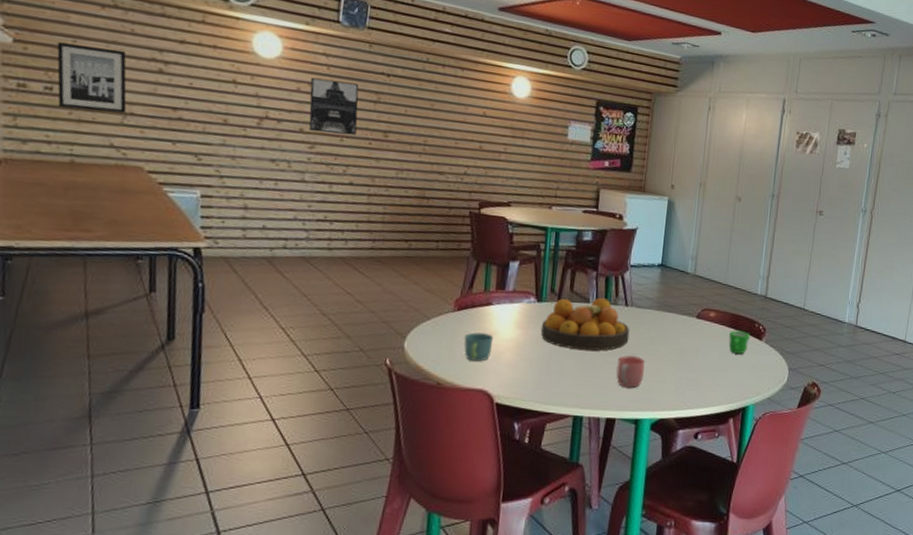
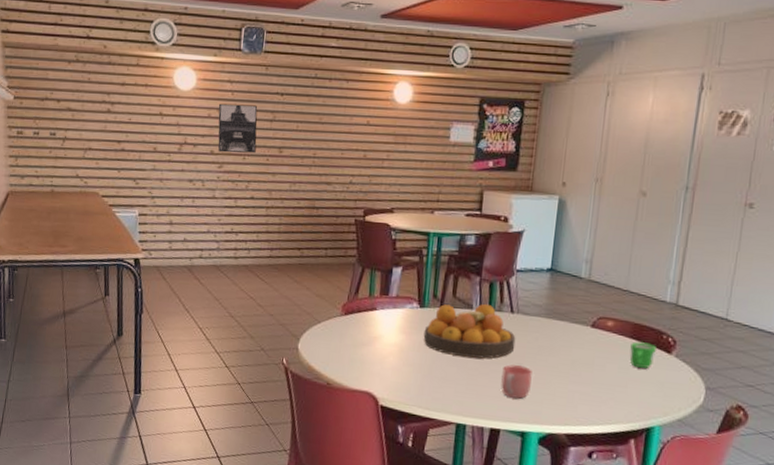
wall art: present [57,42,127,113] -> none [41,95,87,149]
mug: present [464,332,494,362] -> none [351,336,378,365]

